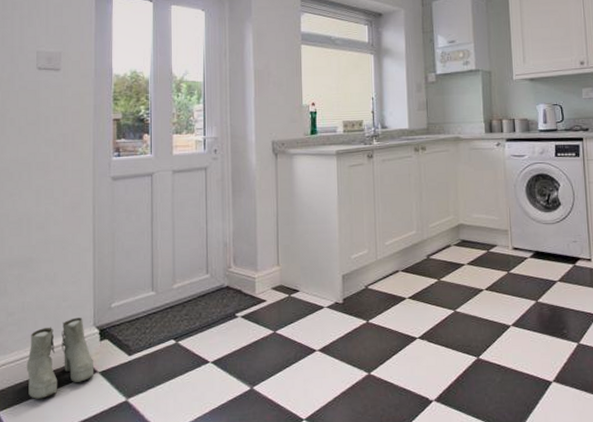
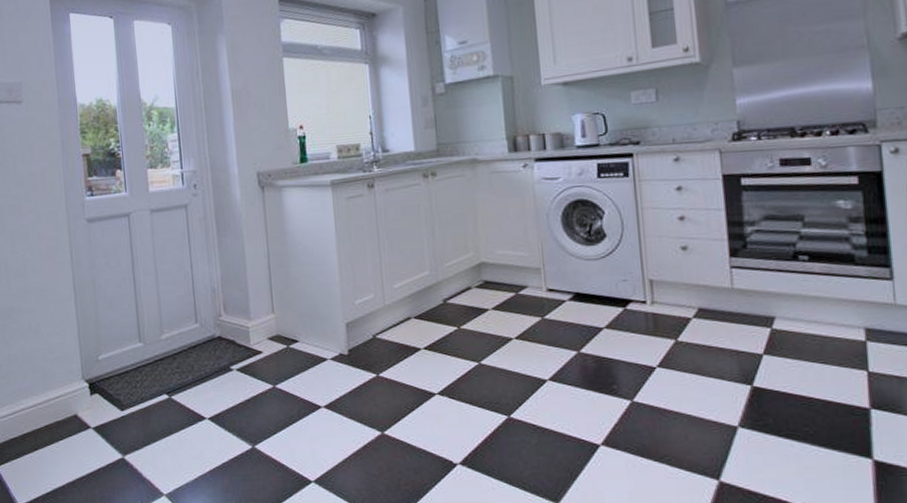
boots: present [26,317,95,399] -> none [19,370,88,454]

